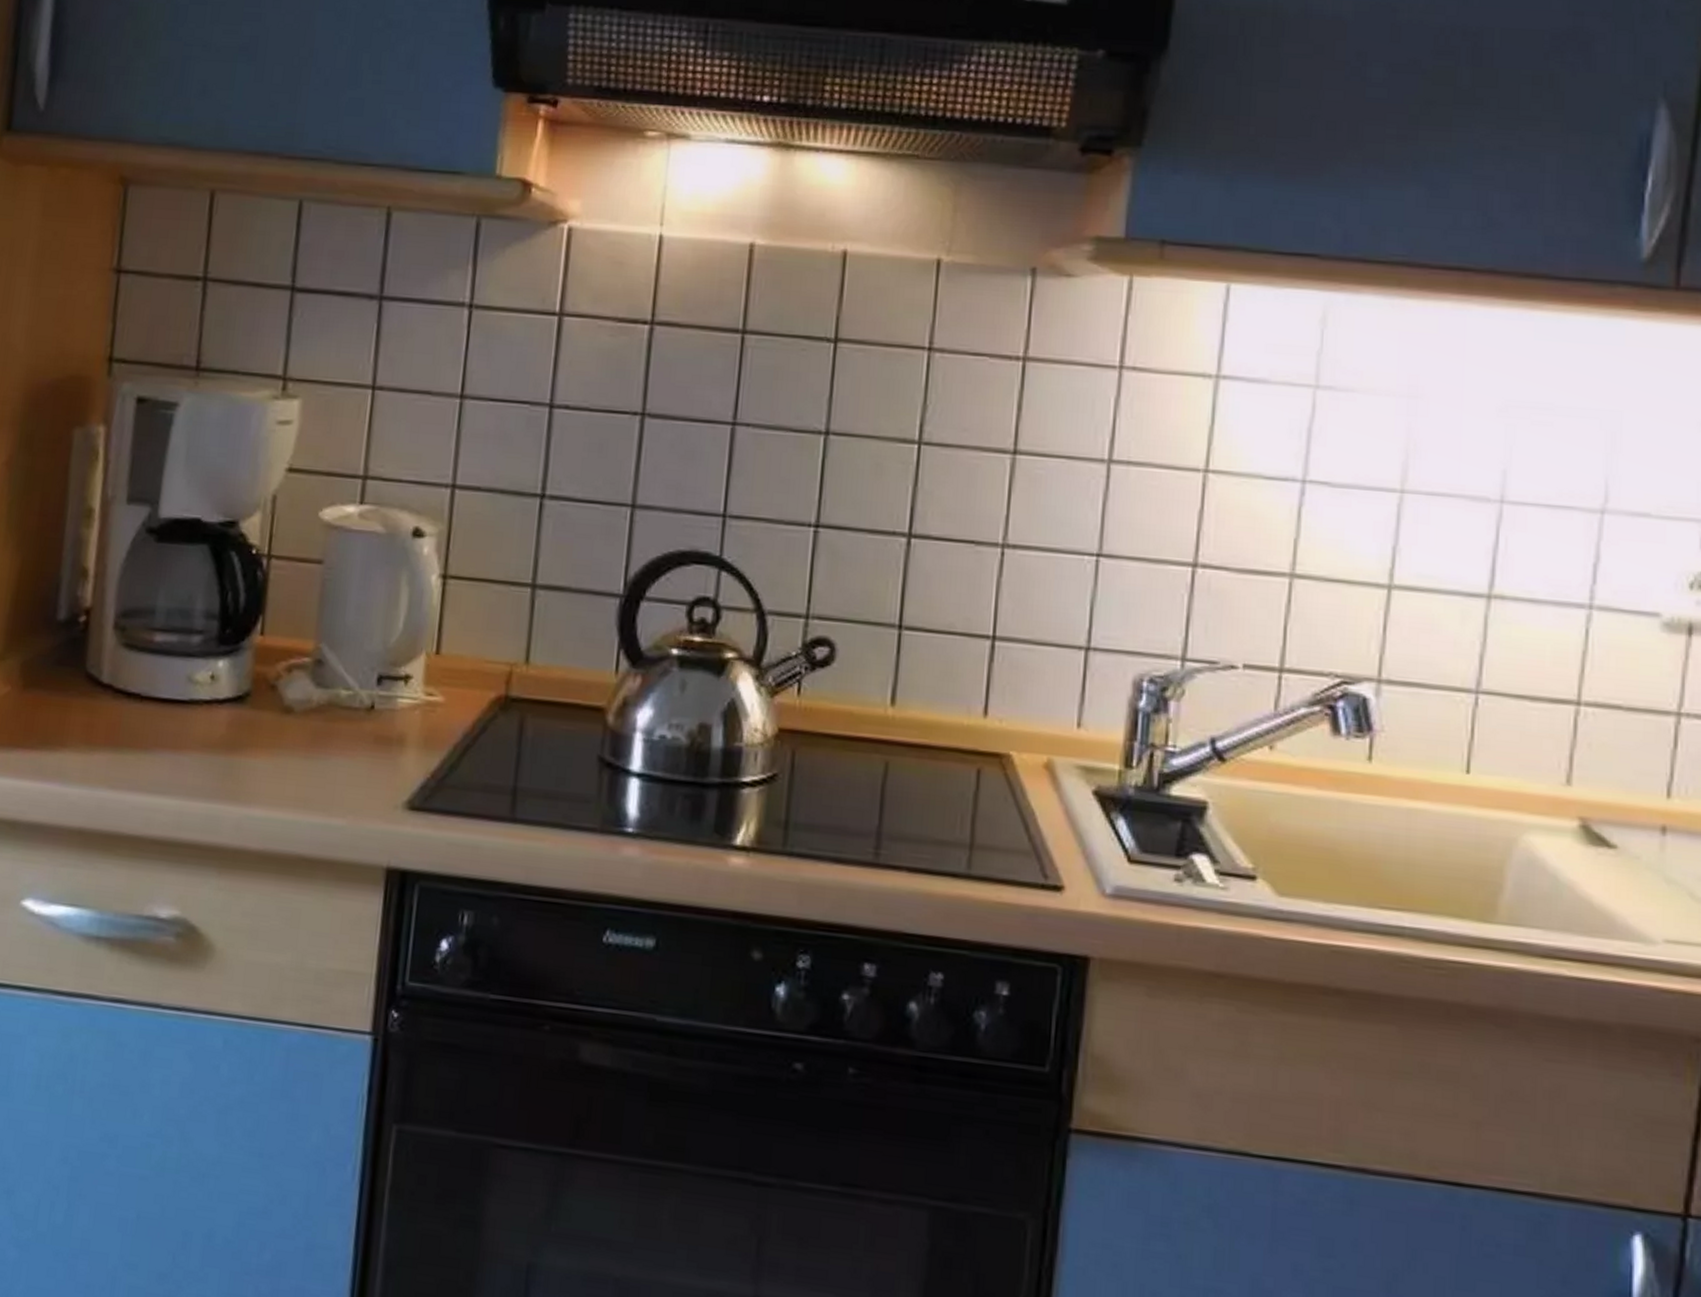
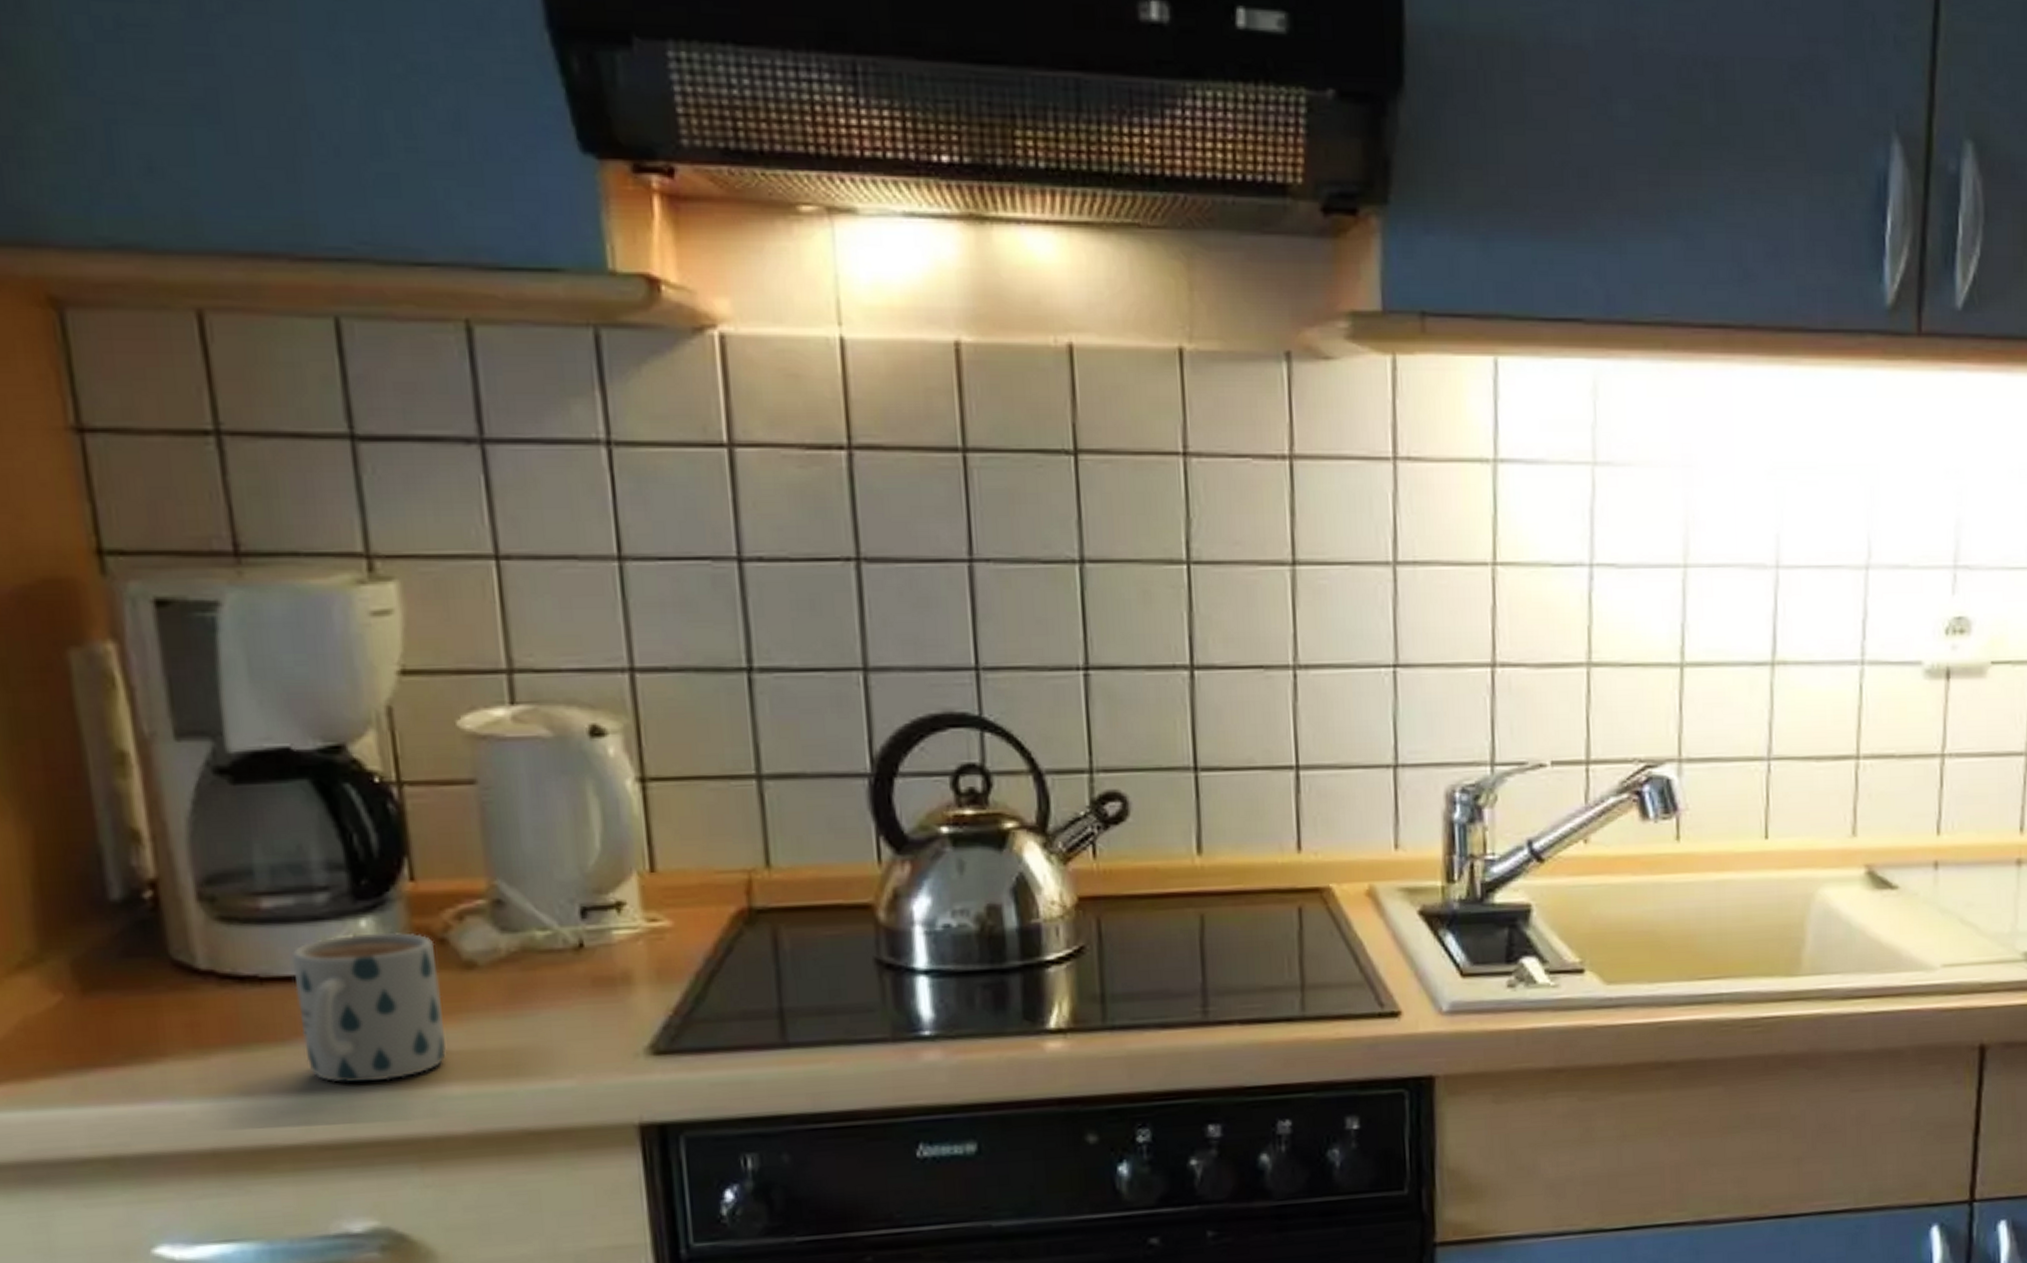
mug: none [158,671,267,795] -> present [291,931,447,1084]

